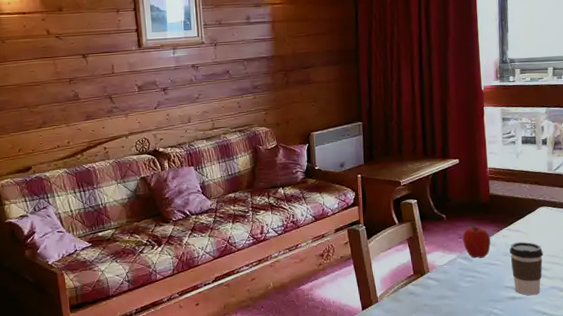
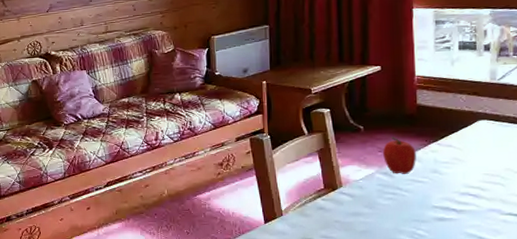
coffee cup: present [509,241,543,296] -> none [439,158,481,218]

